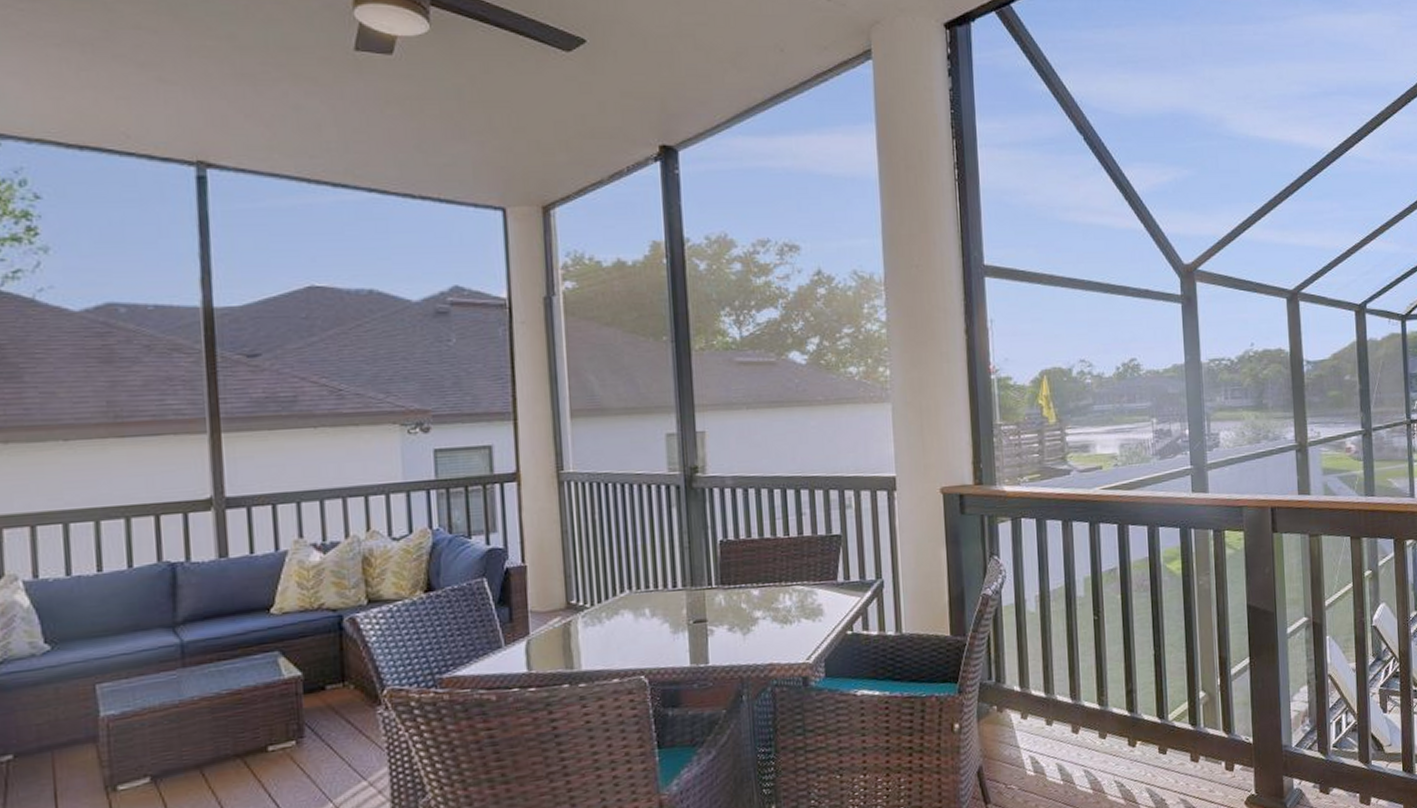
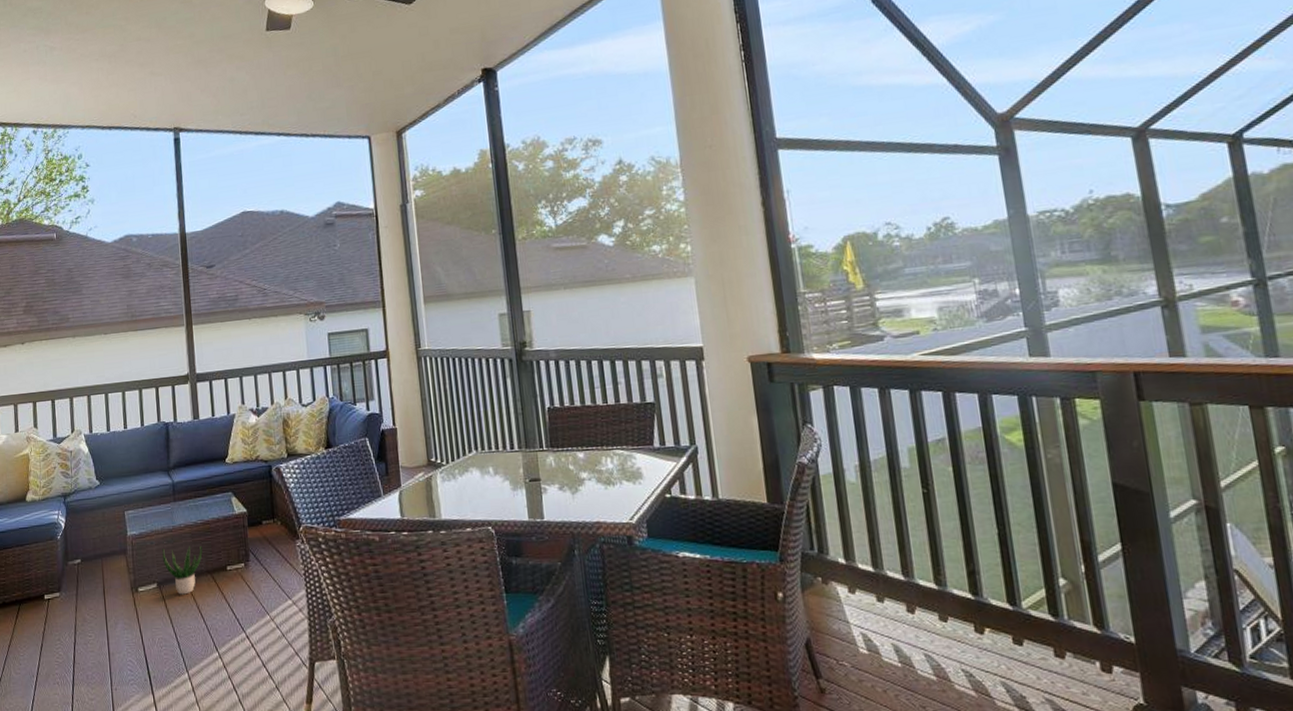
potted plant: none [161,723,229,789] -> present [162,546,203,595]

